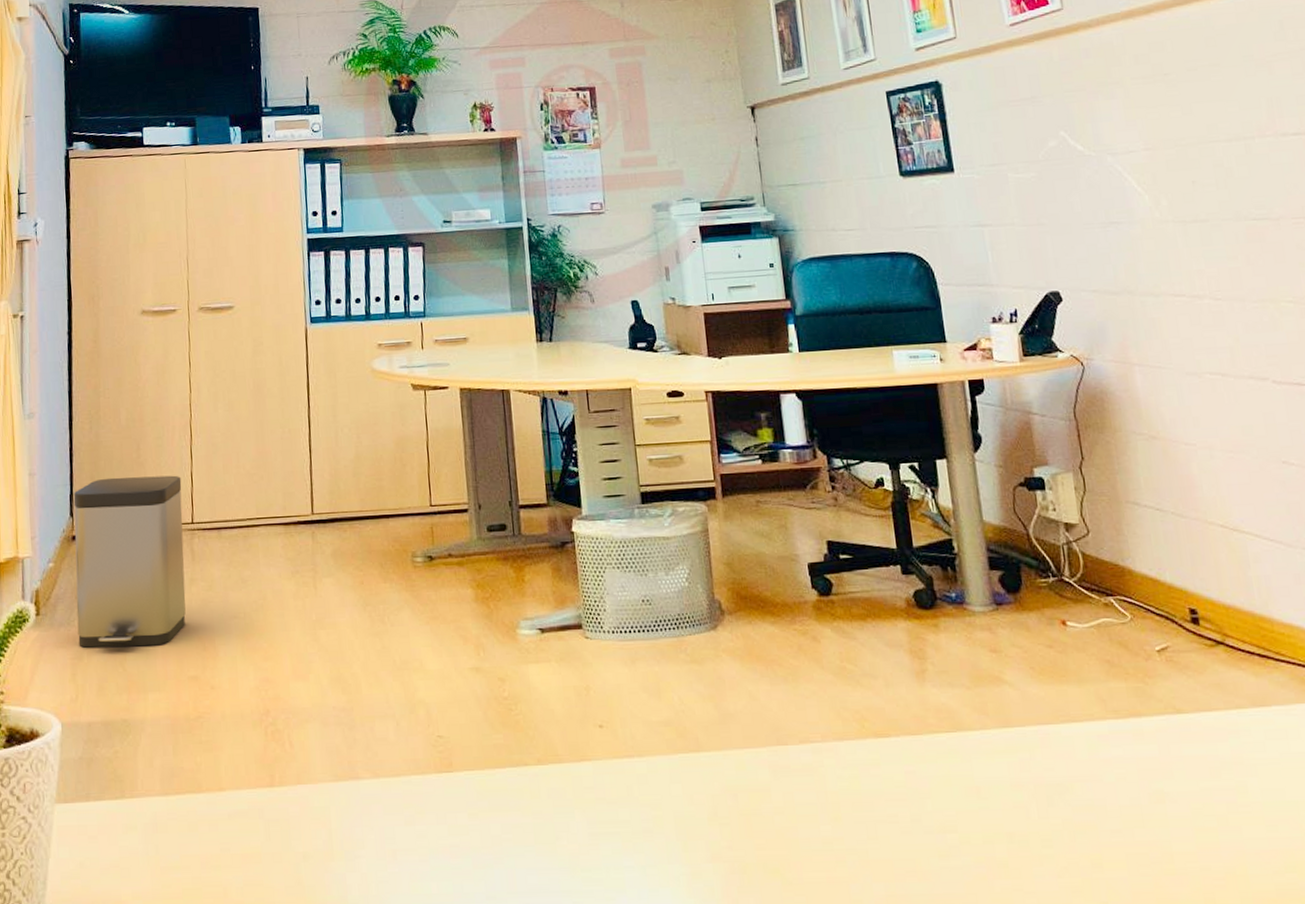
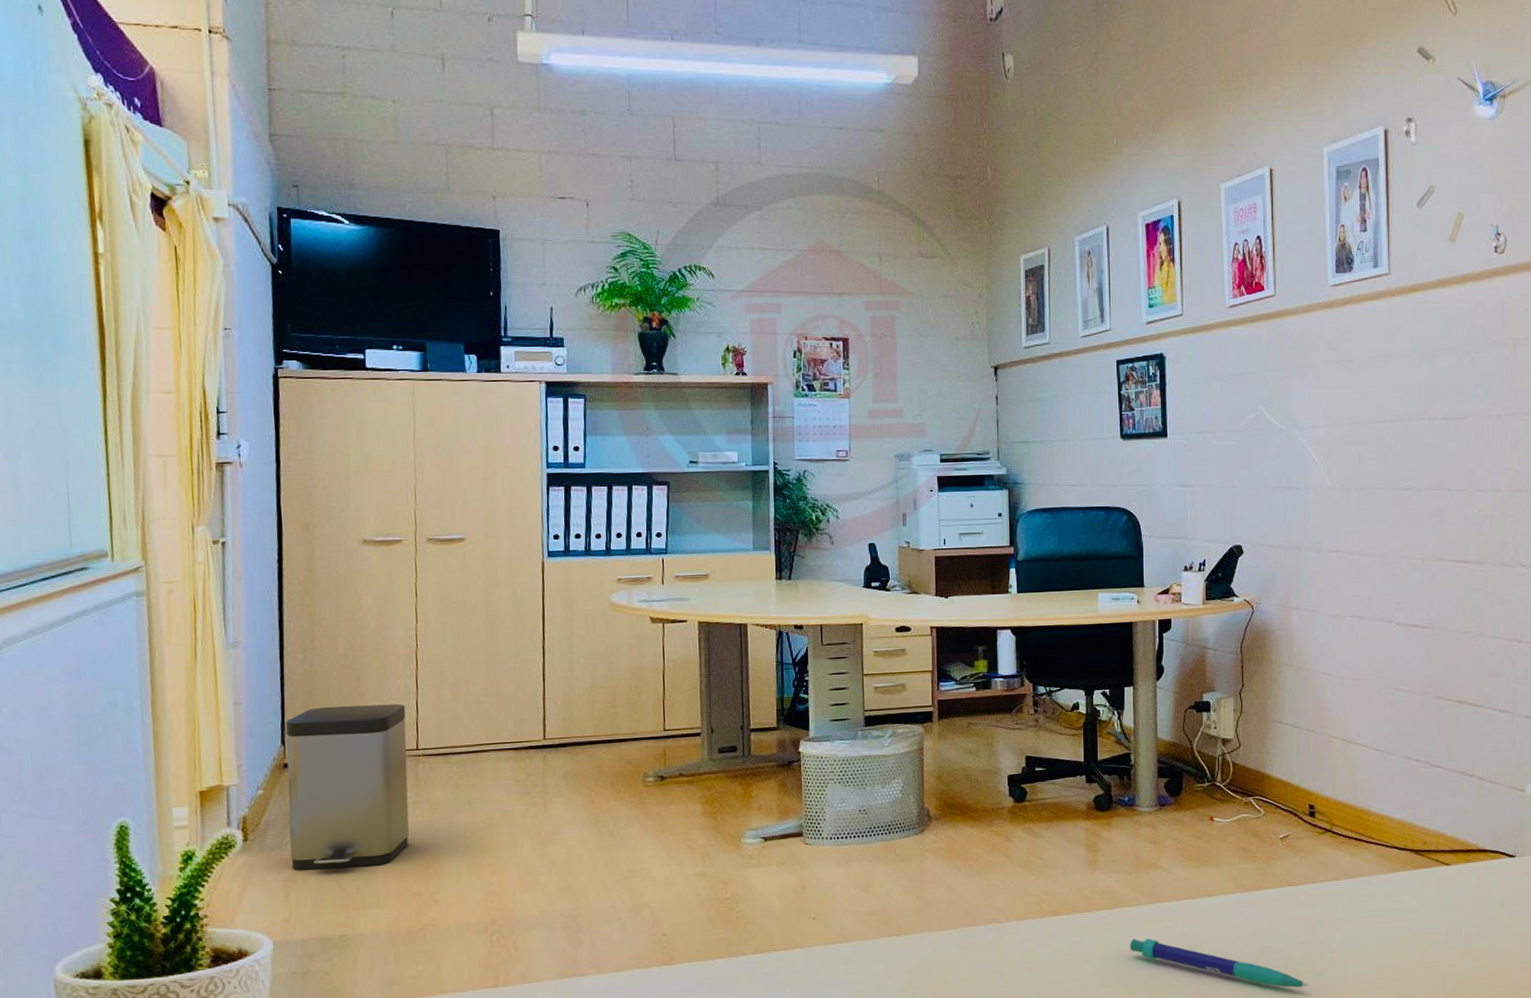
pen: none [977,771,1222,851] -> present [1129,938,1308,988]

